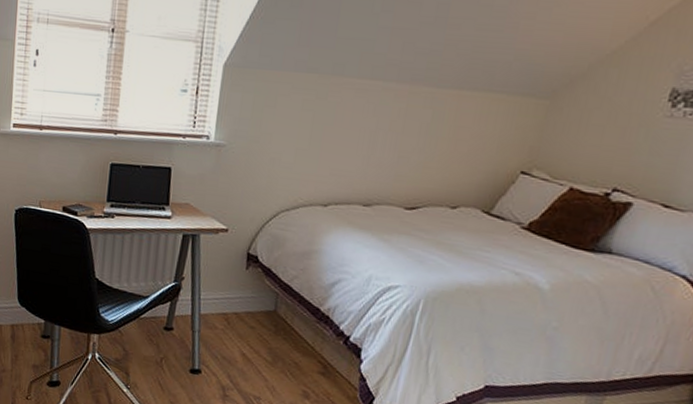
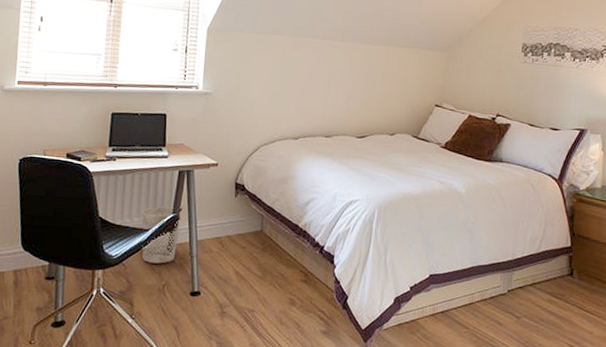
wastebasket: none [140,273,182,335] -> present [142,207,180,264]

